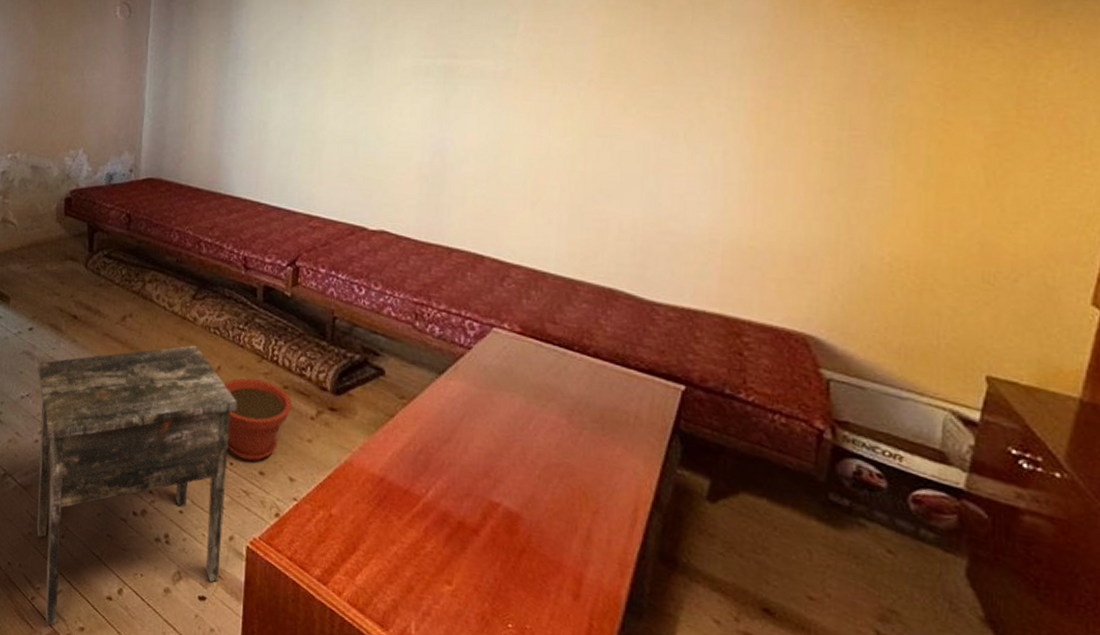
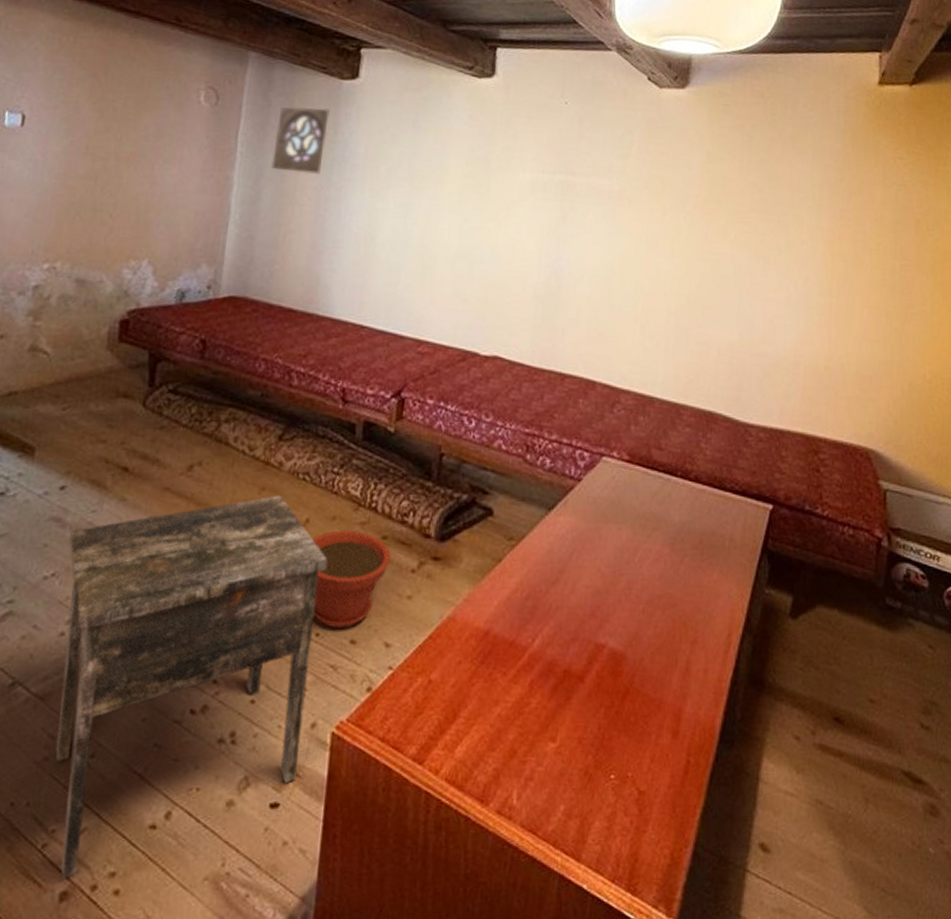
wall ornament: none [176,13,223,71] -> present [271,107,330,174]

